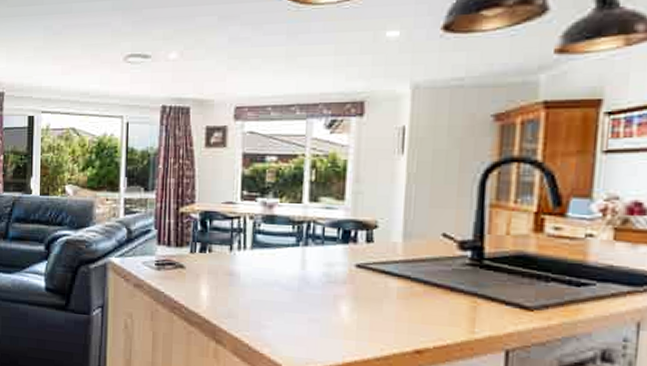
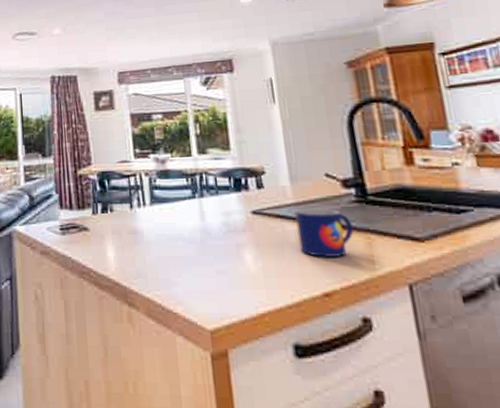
mug: none [399,266,461,318] -> present [294,208,354,257]

